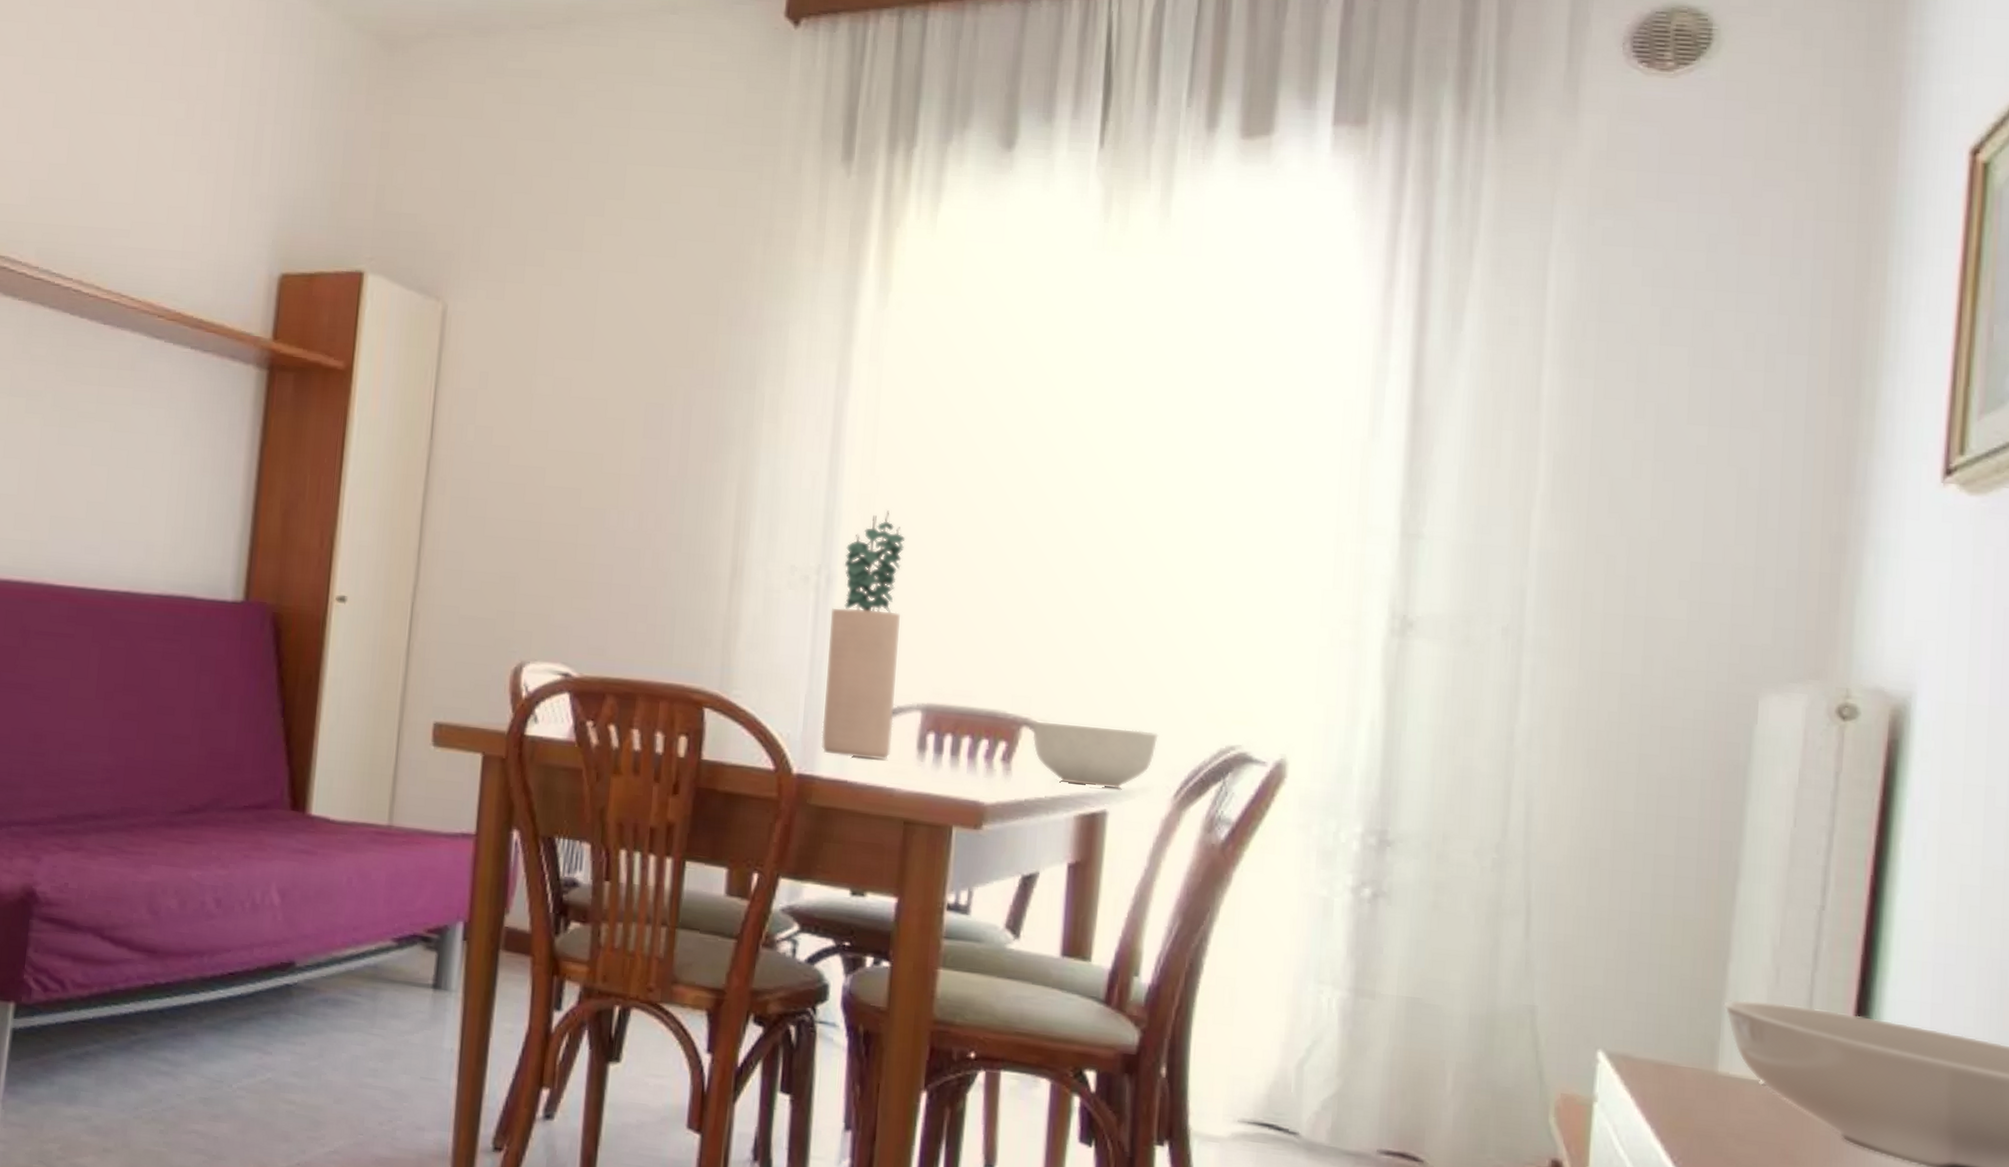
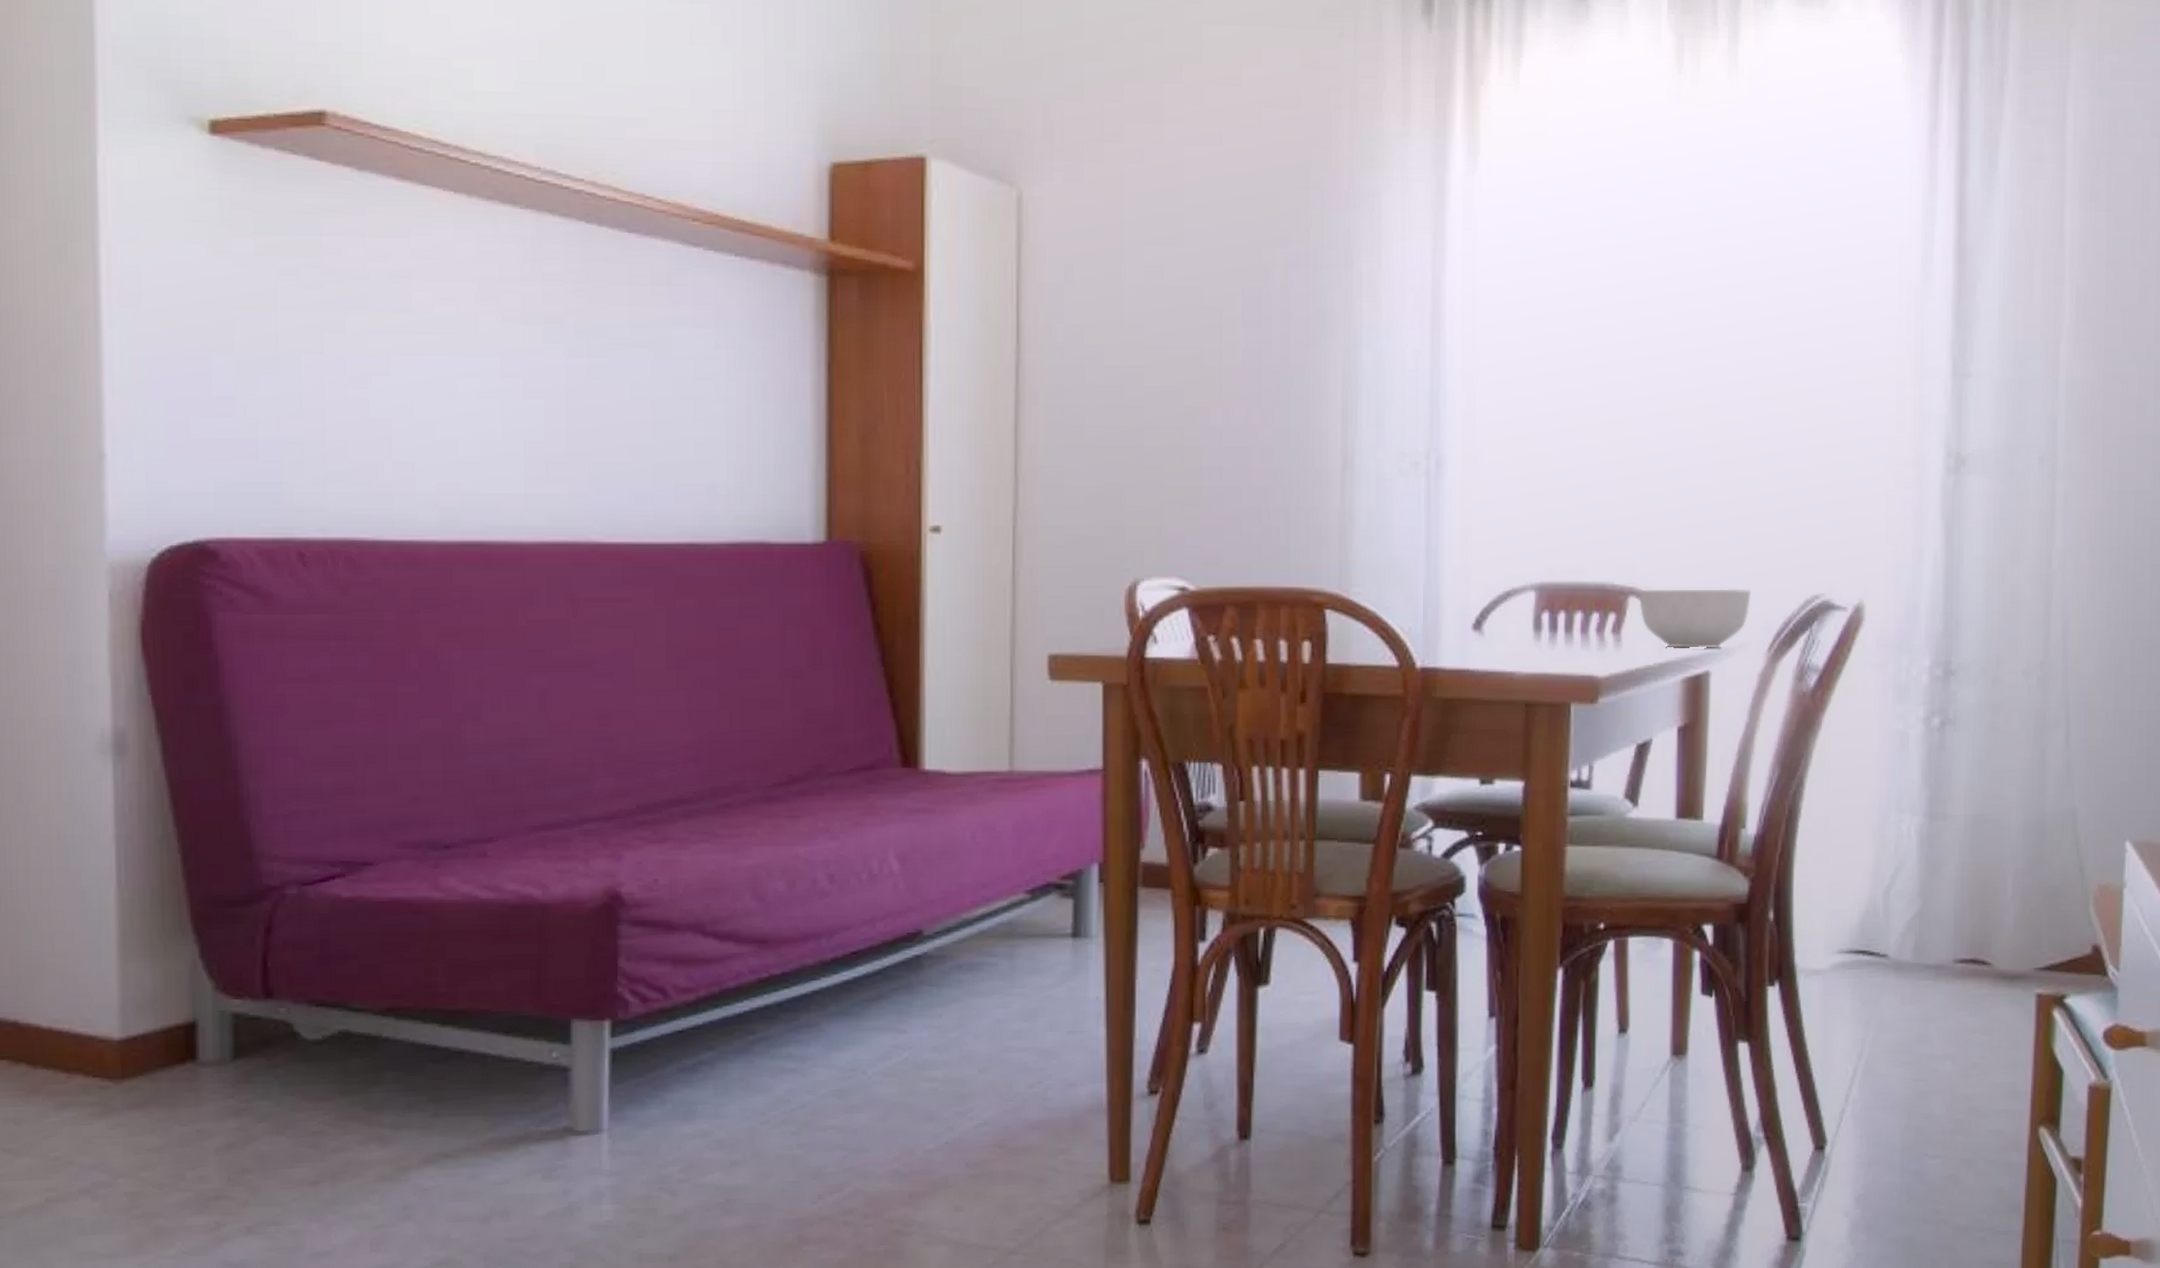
vase: present [821,510,906,760] -> none [1442,387,1510,645]

